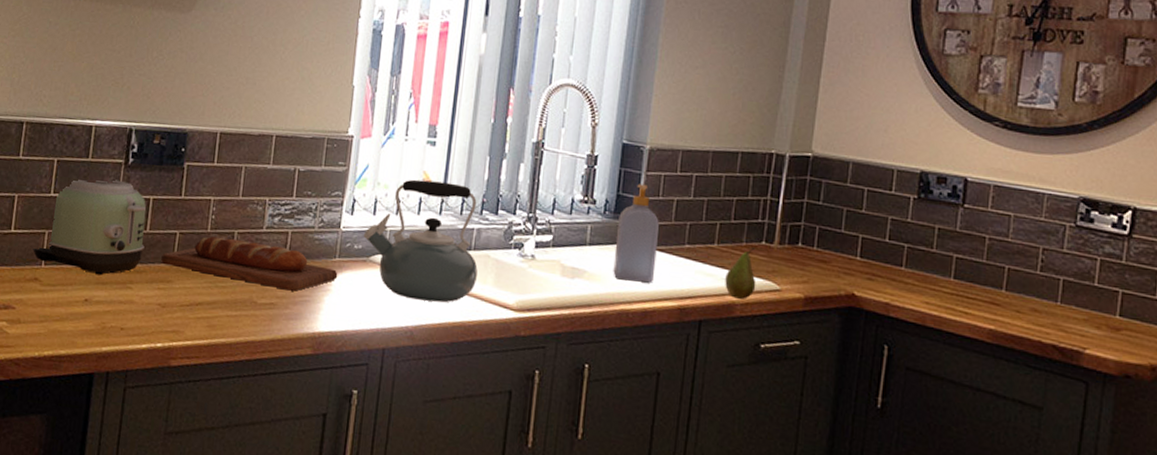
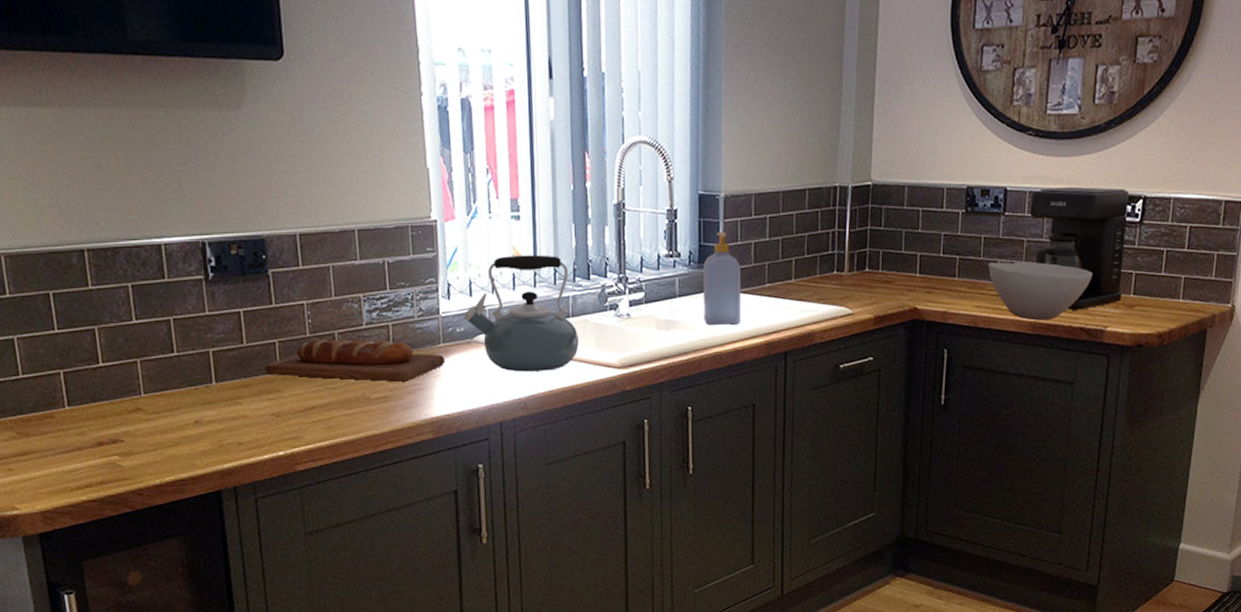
toaster: present [32,180,147,276] -> none [126,297,245,396]
fruit: present [725,248,756,301] -> none [804,278,832,328]
bowl: none [941,256,1069,331] -> present [988,261,1093,321]
coffee maker: none [993,184,1114,325] -> present [1029,186,1129,310]

